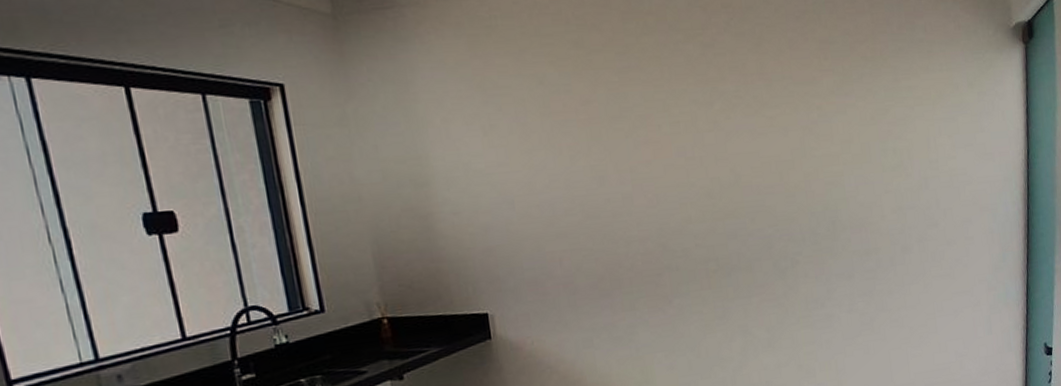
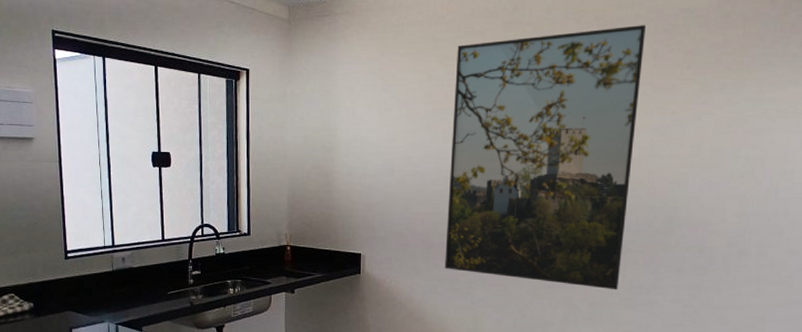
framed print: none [569,12,794,316] -> present [445,25,647,290]

